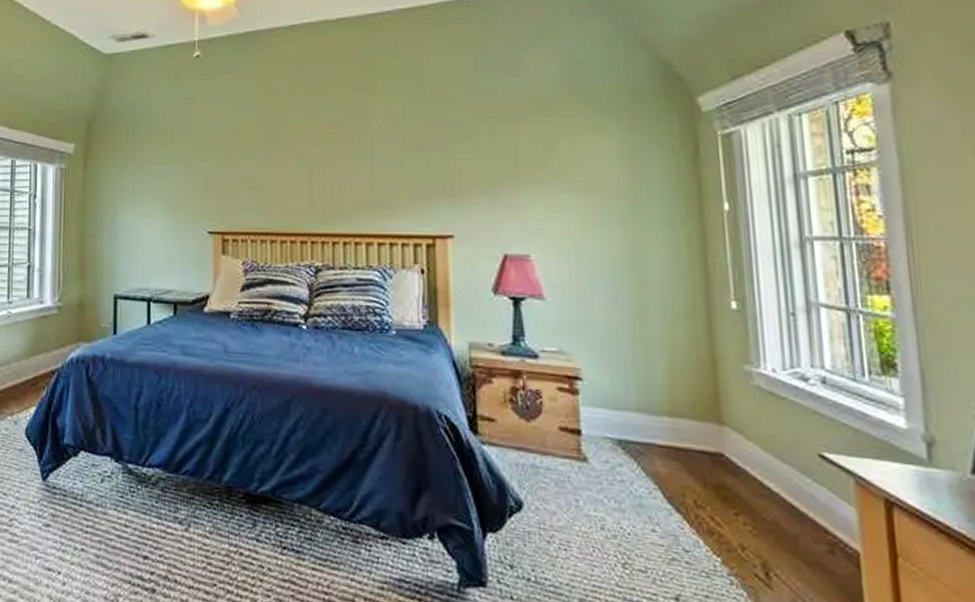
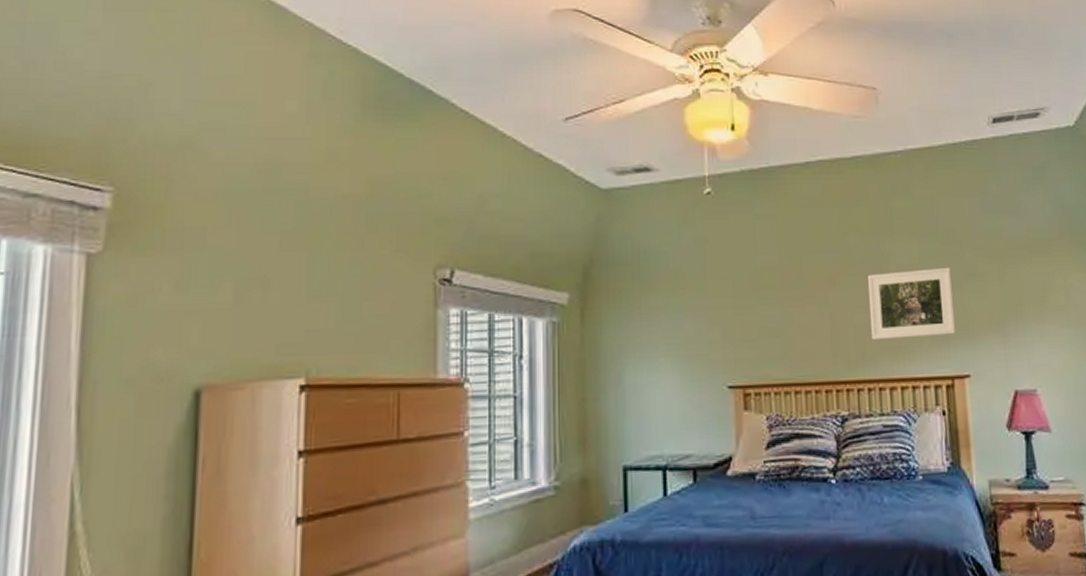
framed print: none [349,126,439,196] -> present [868,267,955,339]

